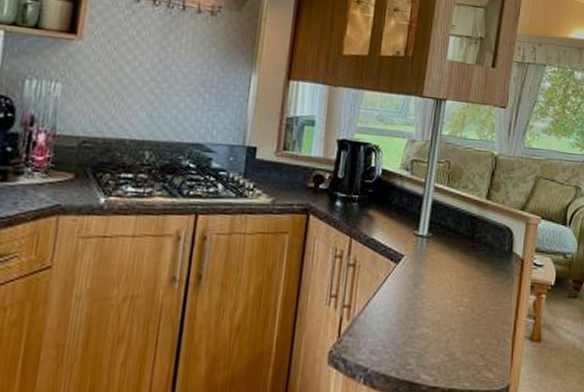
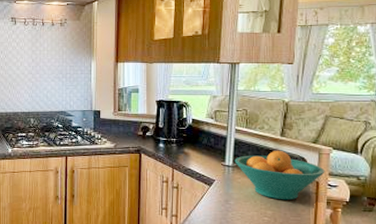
fruit bowl: none [430,217,532,284] -> present [234,150,325,200]

